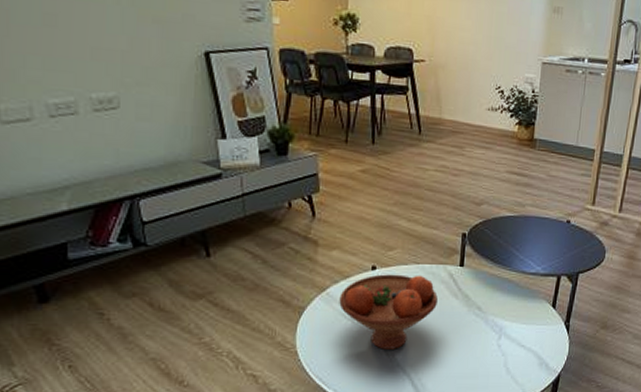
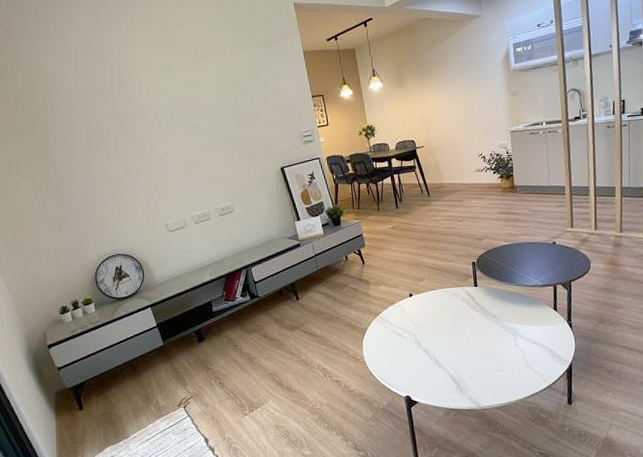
fruit bowl: present [339,274,438,350] -> none [389,296,462,355]

